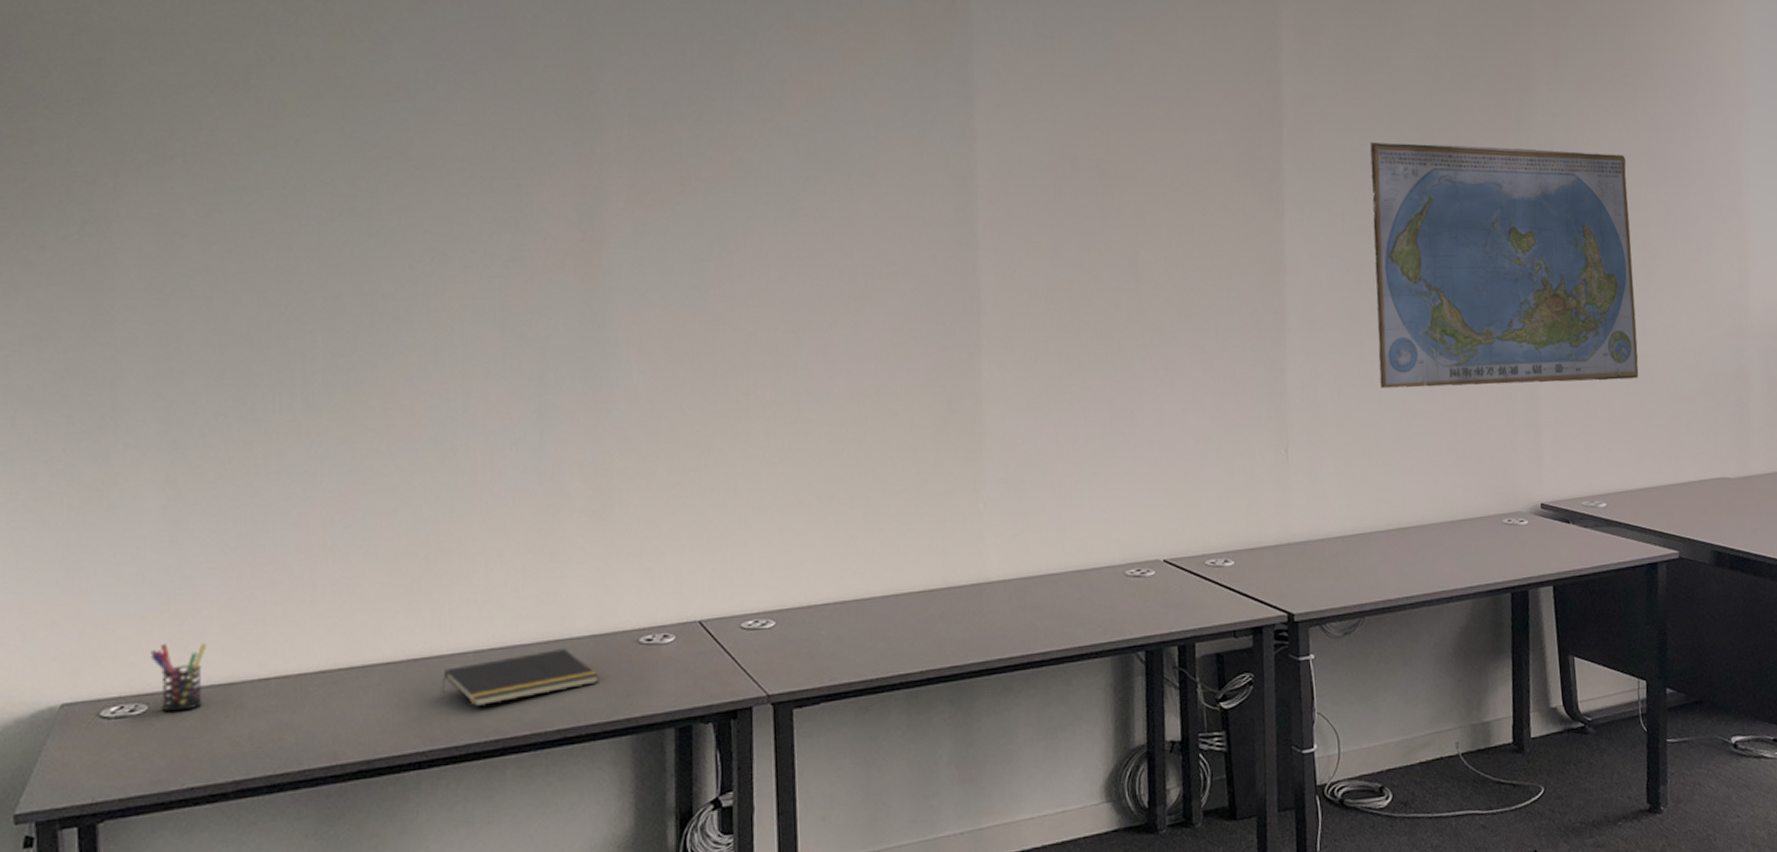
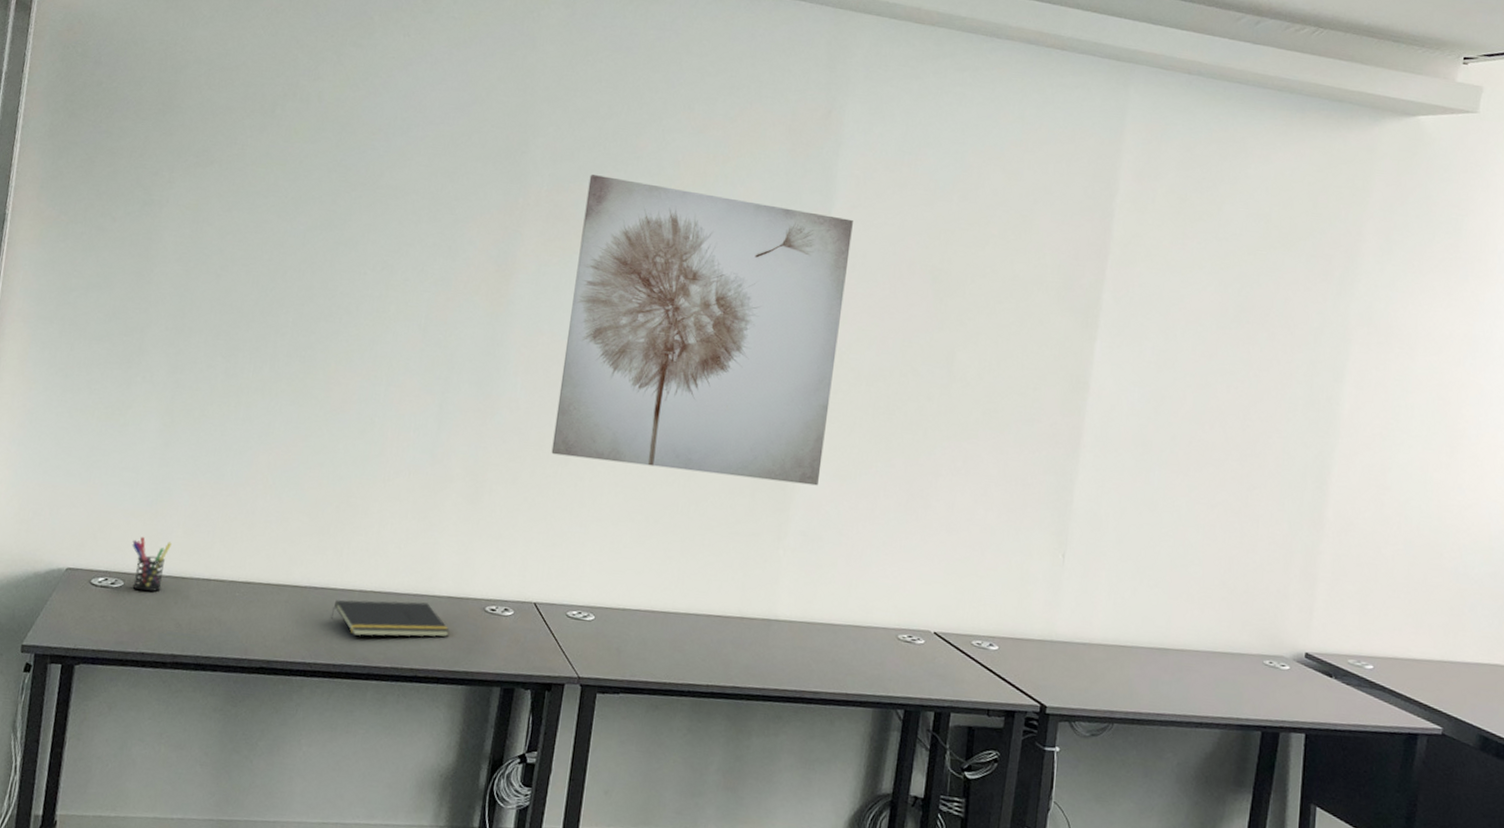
wall art: none [679,107,1011,445] -> present [551,173,853,486]
world map: present [1370,141,1639,389] -> none [1163,285,1446,552]

